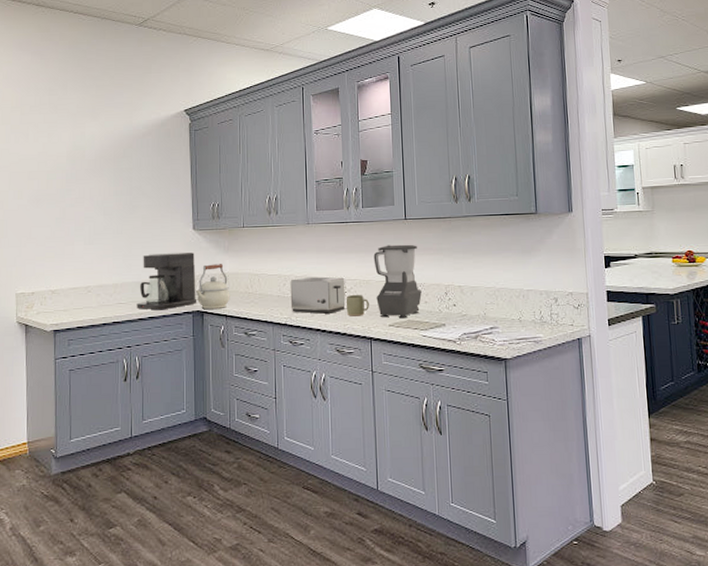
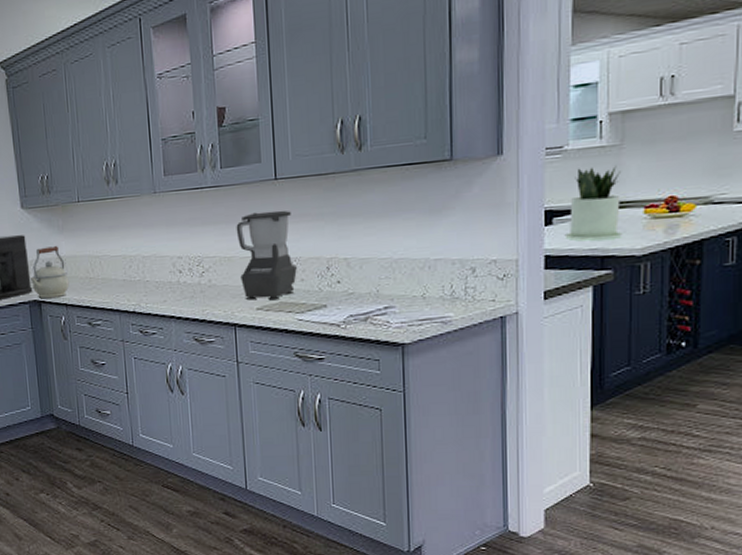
toaster: present [290,276,346,314] -> none [136,254,204,299]
mug: present [346,295,369,317] -> none [203,275,232,300]
planter: none [619,225,659,281] -> present [564,166,622,241]

